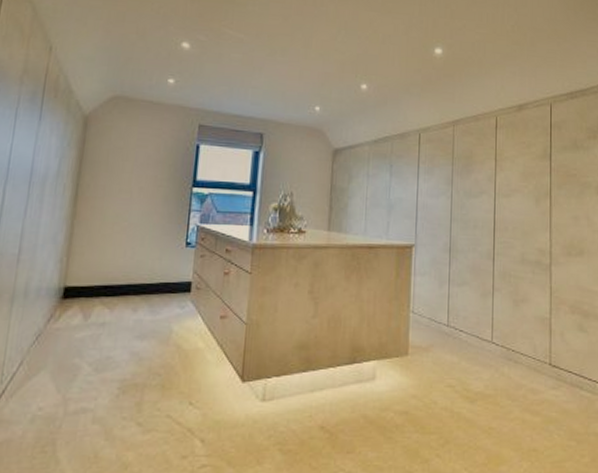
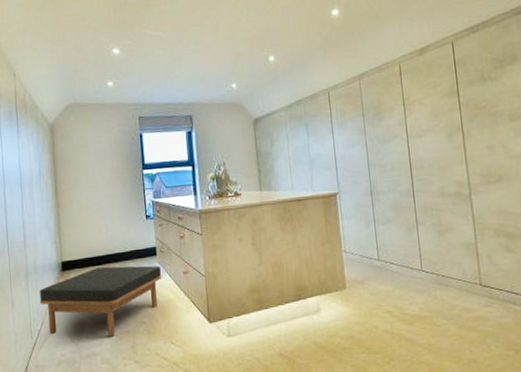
ottoman: none [22,298,194,389] -> present [39,265,162,337]

